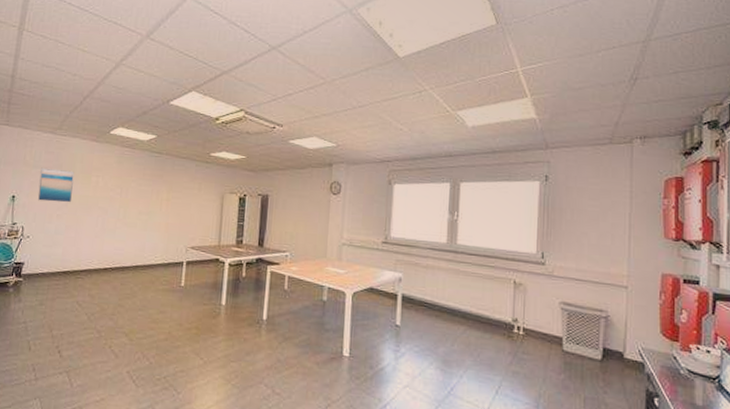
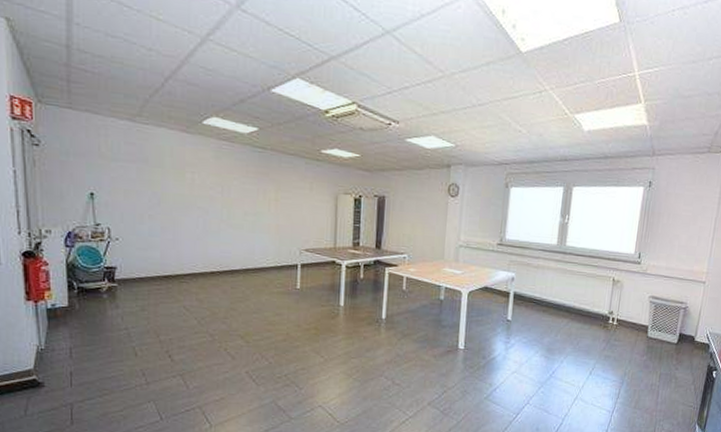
wall art: present [37,167,74,203] -> none [122,161,165,202]

